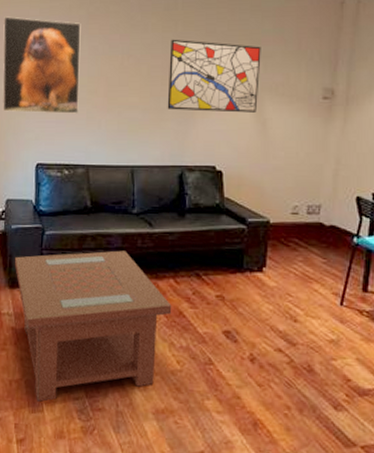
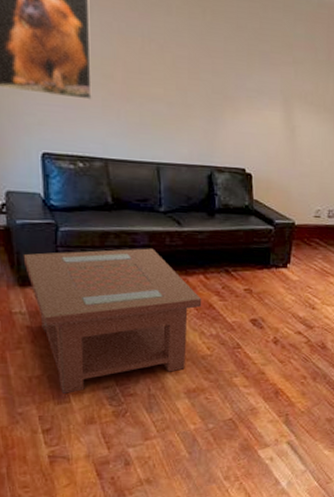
wall art: present [167,39,261,113] -> none [195,28,293,119]

